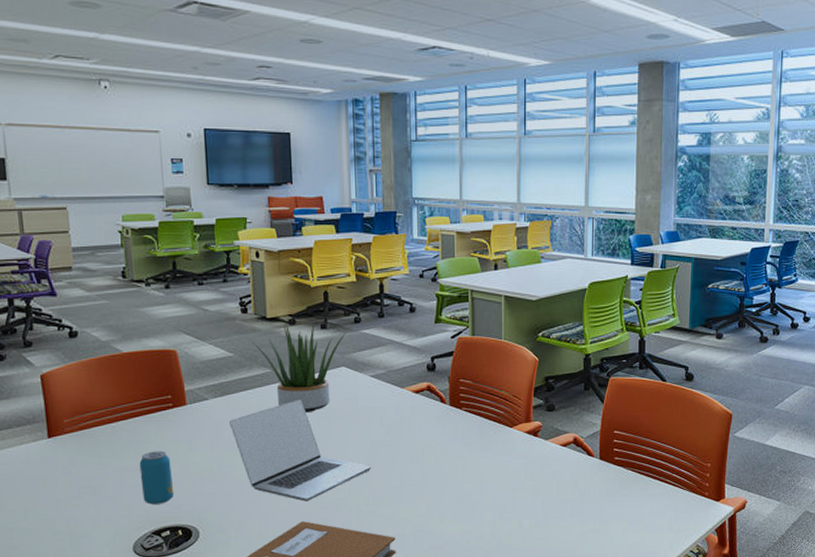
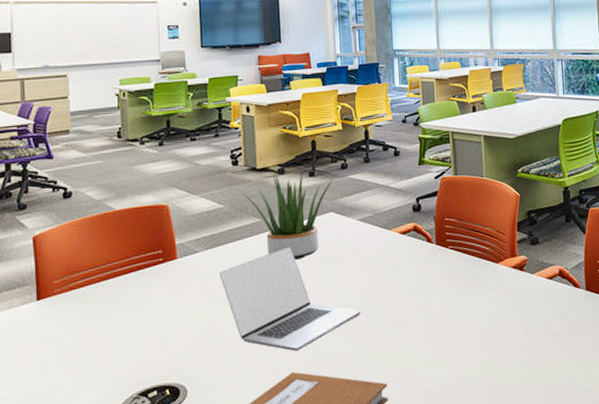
beverage can: present [139,451,175,505] -> none [128,307,163,364]

